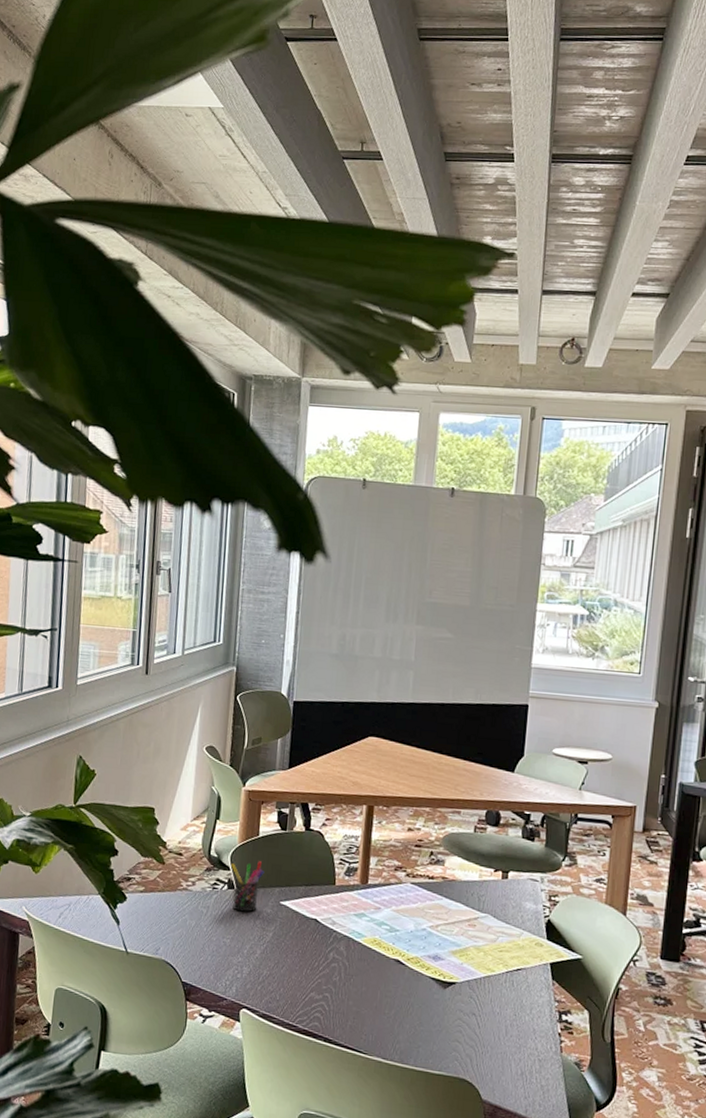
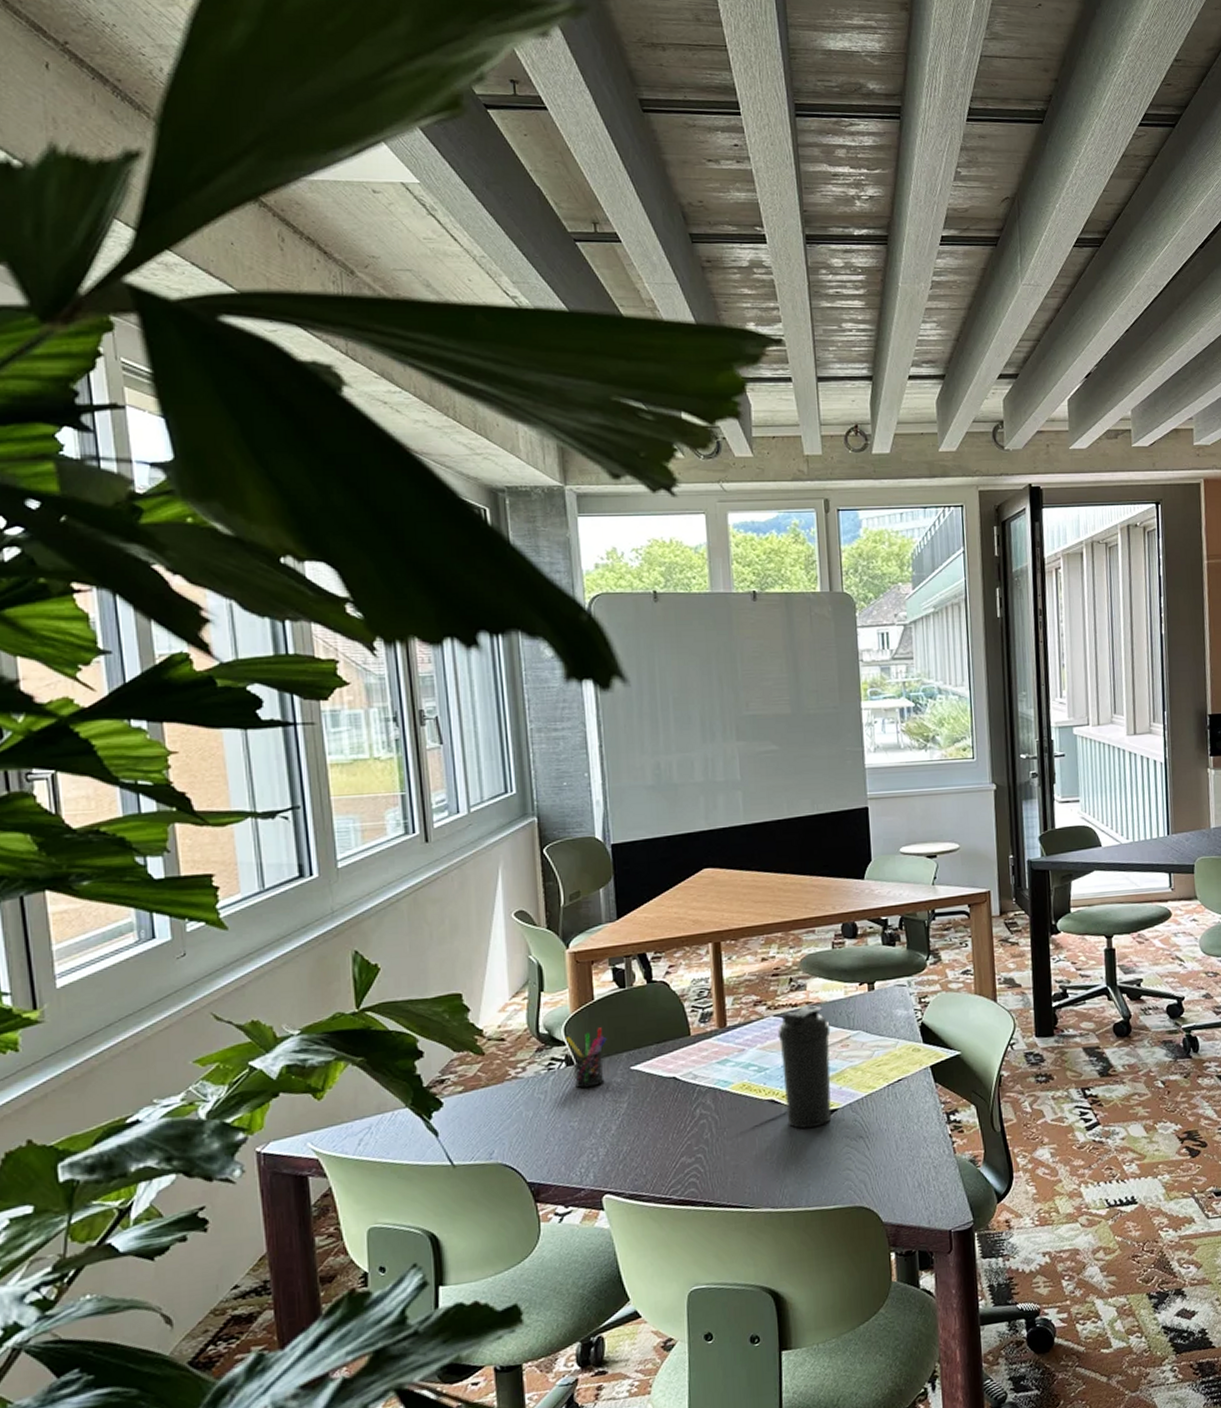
water bottle: none [408,879,462,995] -> present [777,1005,832,1129]

